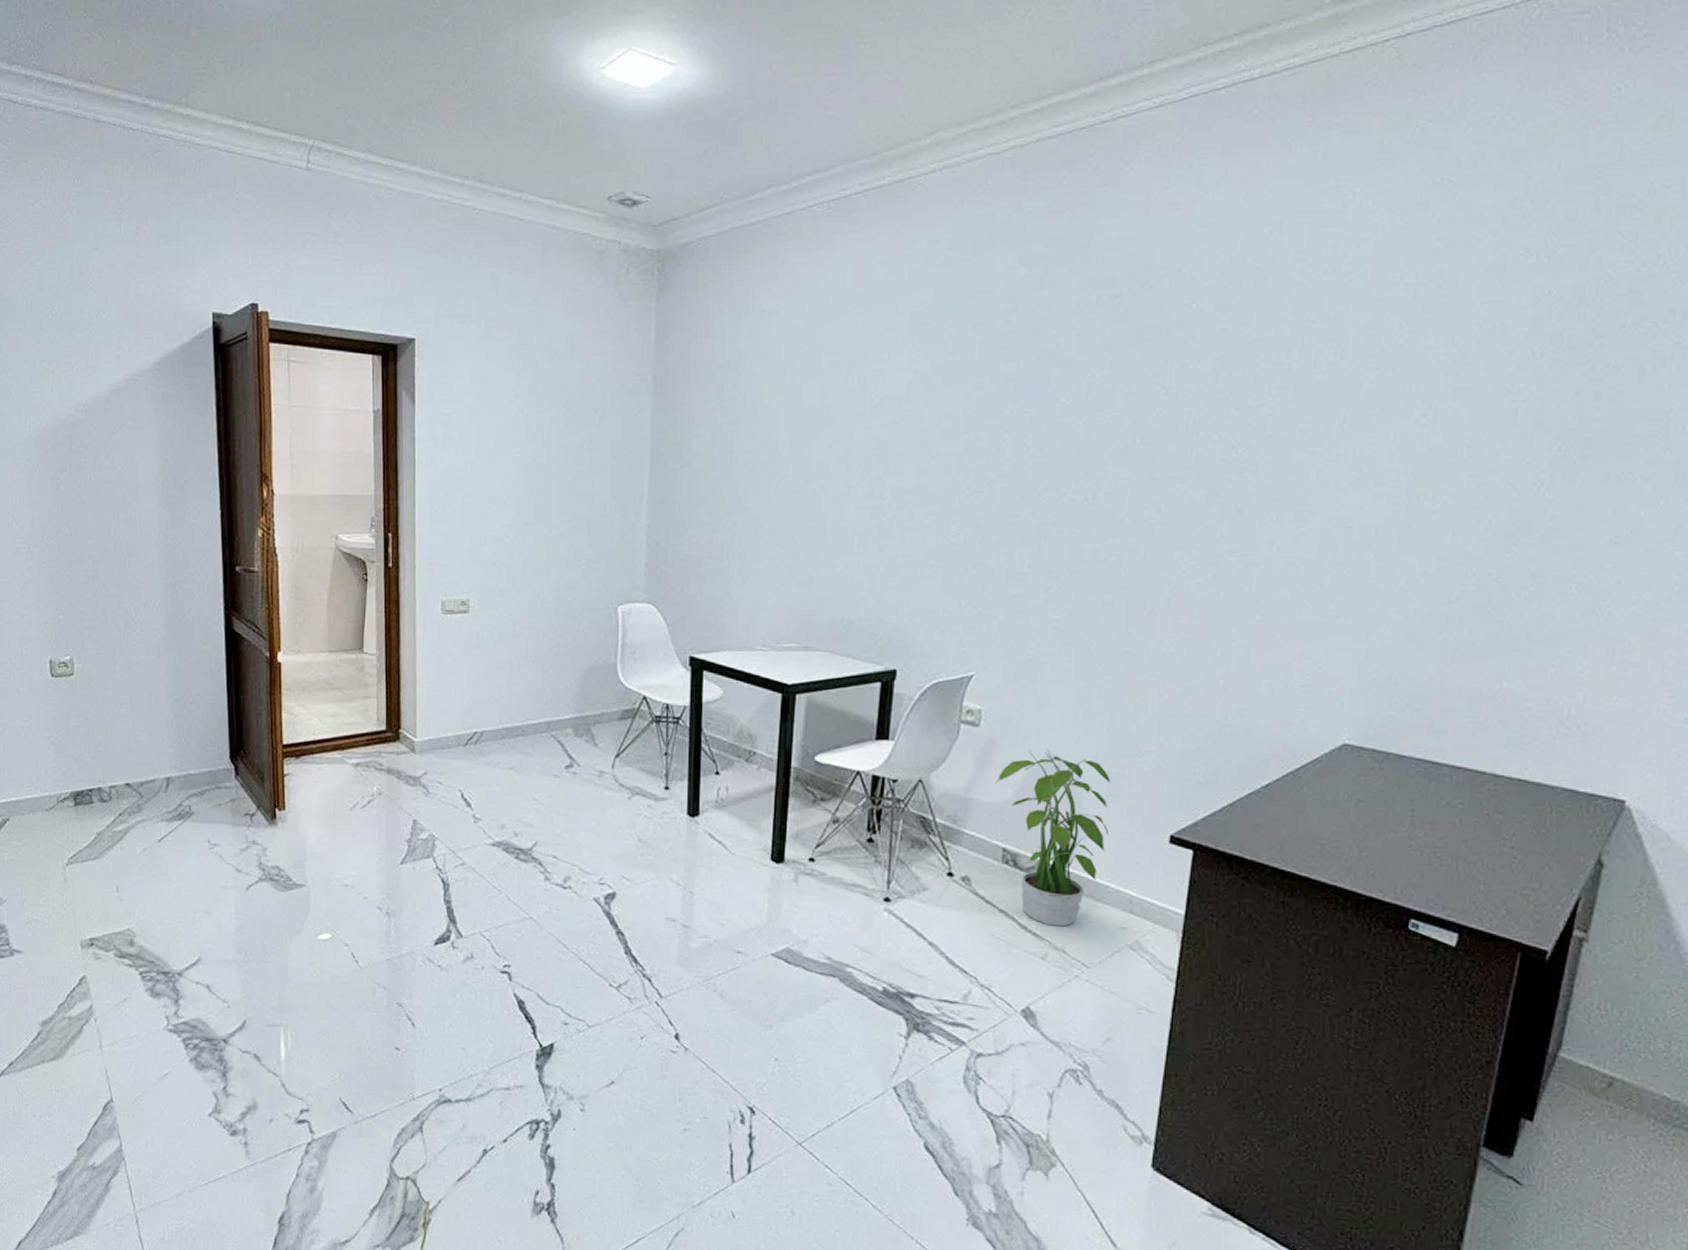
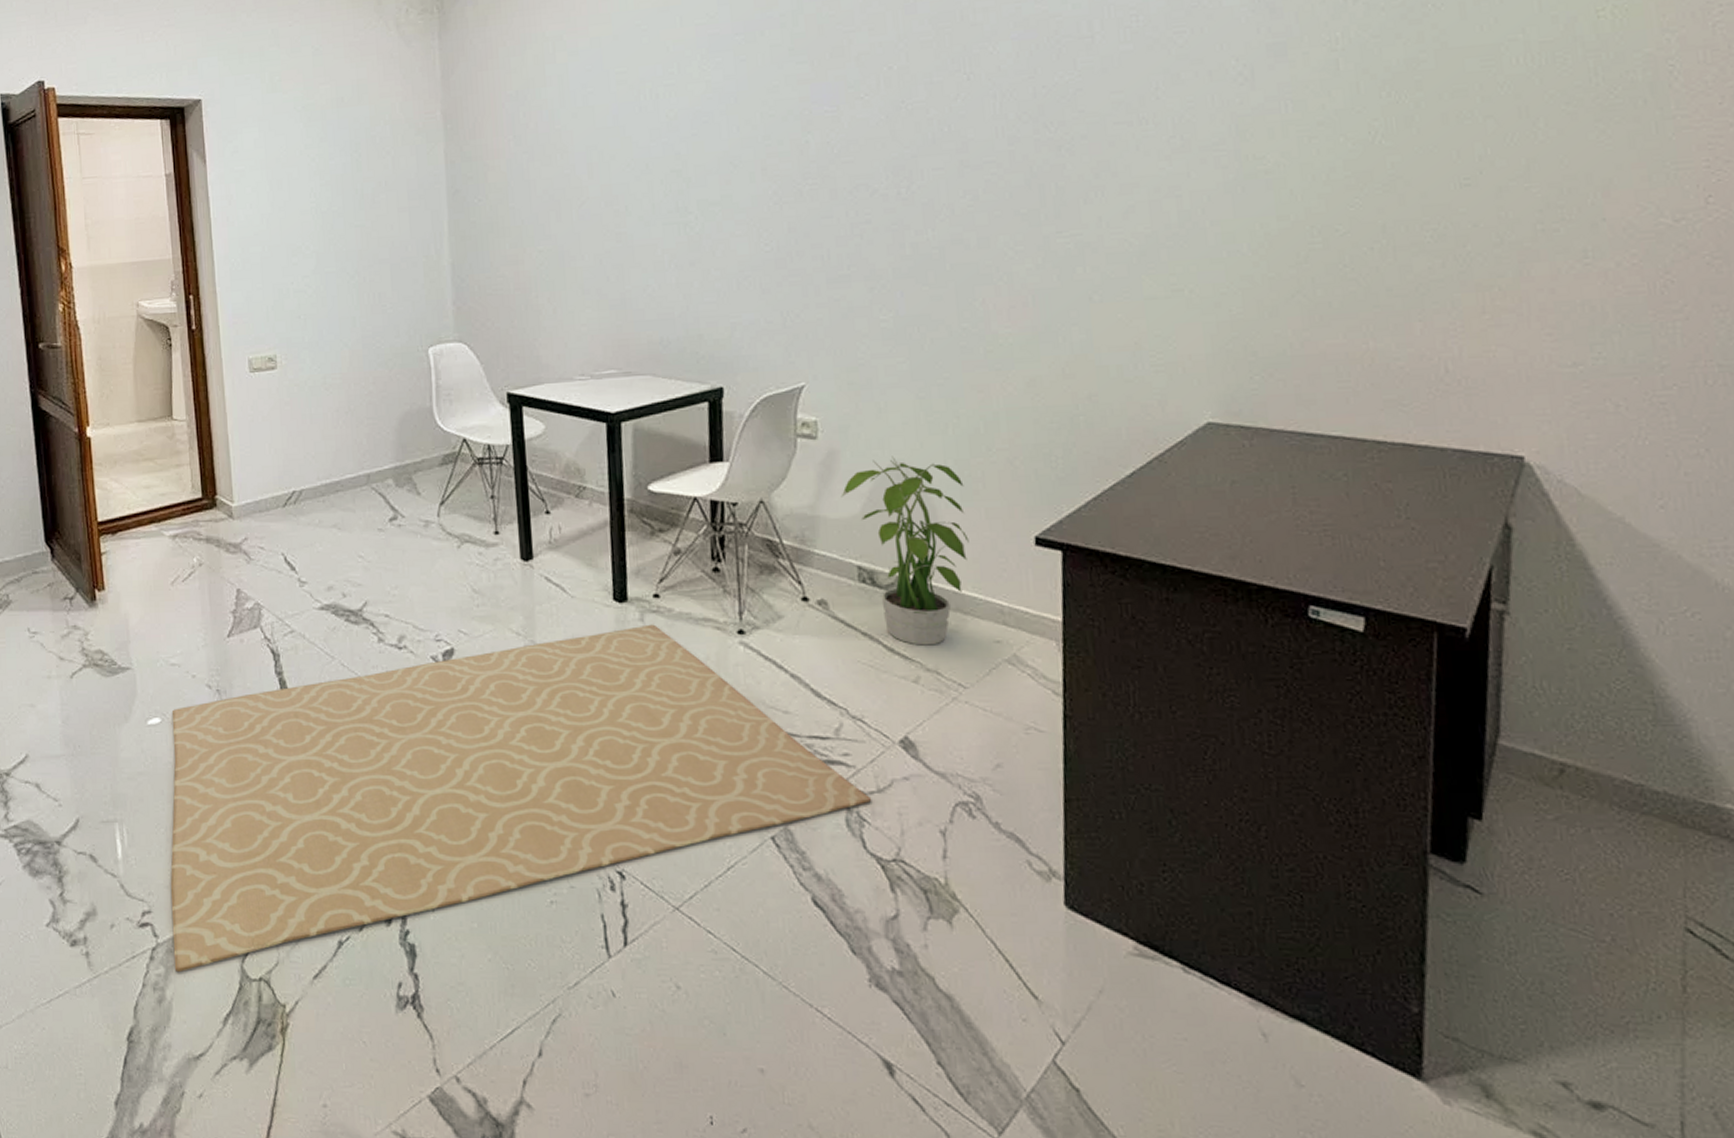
rug: none [327,885,988,1167] -> present [170,624,871,973]

